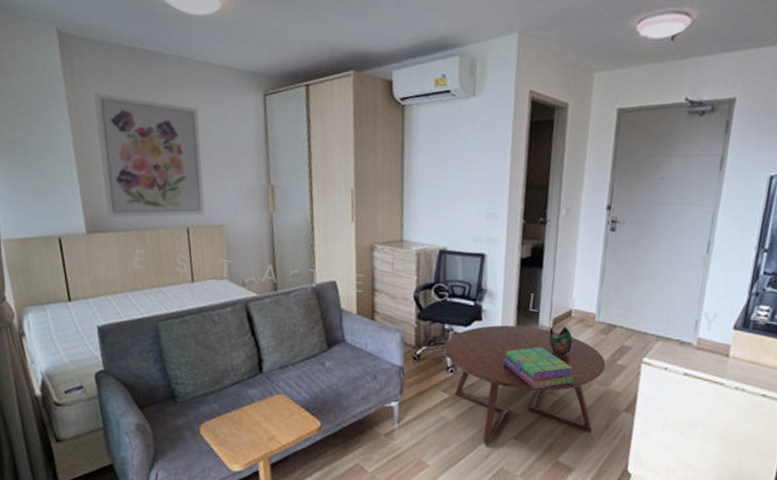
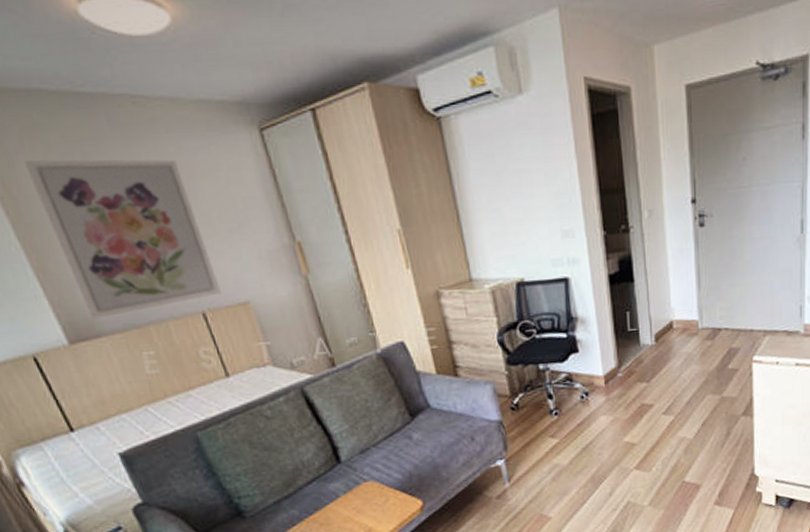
coffee table: present [445,325,606,446] -> none [544,347,717,483]
stack of books: present [503,347,574,389] -> none [609,367,688,414]
decorative bowl: present [548,326,573,356] -> none [652,340,680,372]

